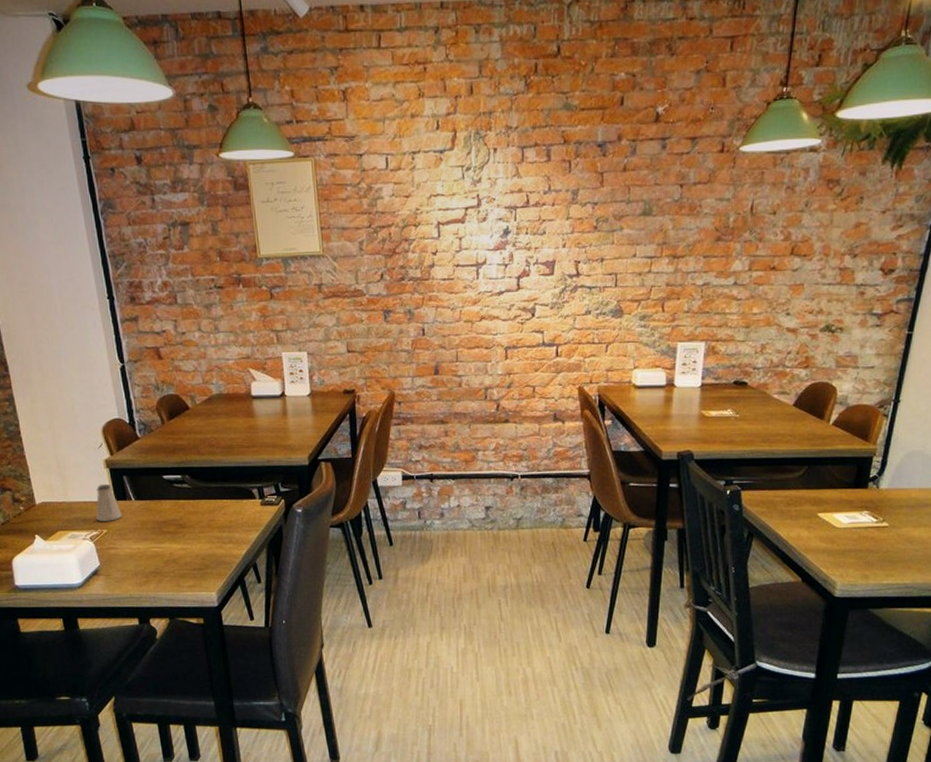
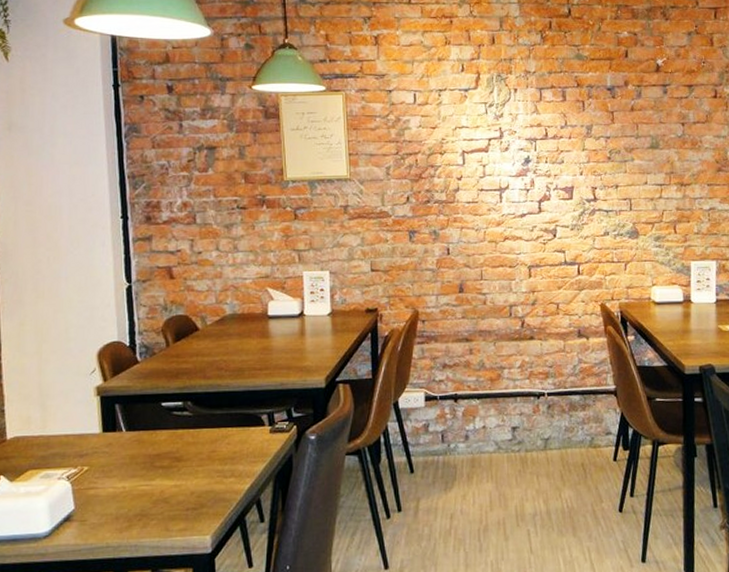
saltshaker: present [96,484,123,522] -> none [77,414,109,457]

